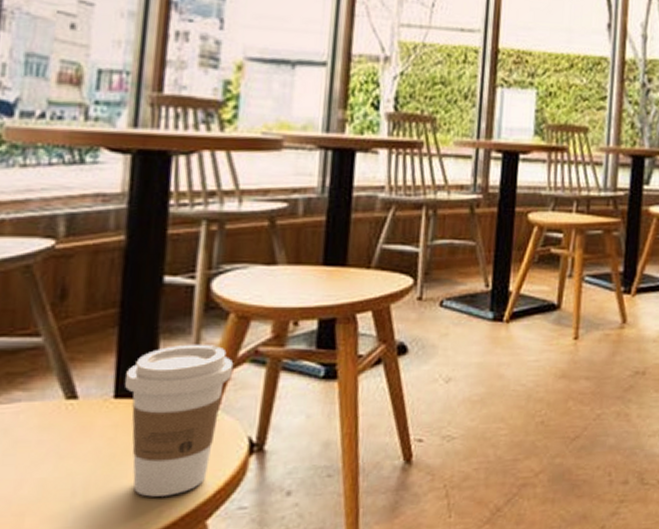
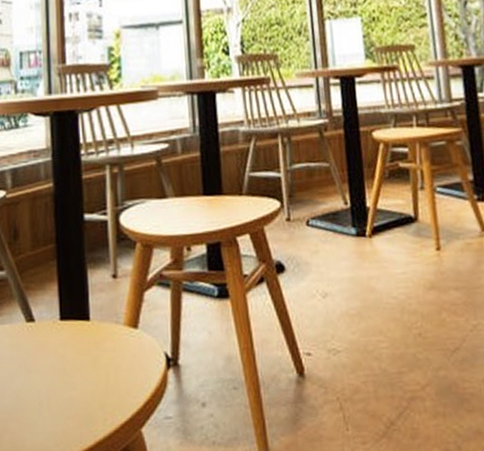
coffee cup: present [125,344,234,497] -> none [66,270,146,407]

